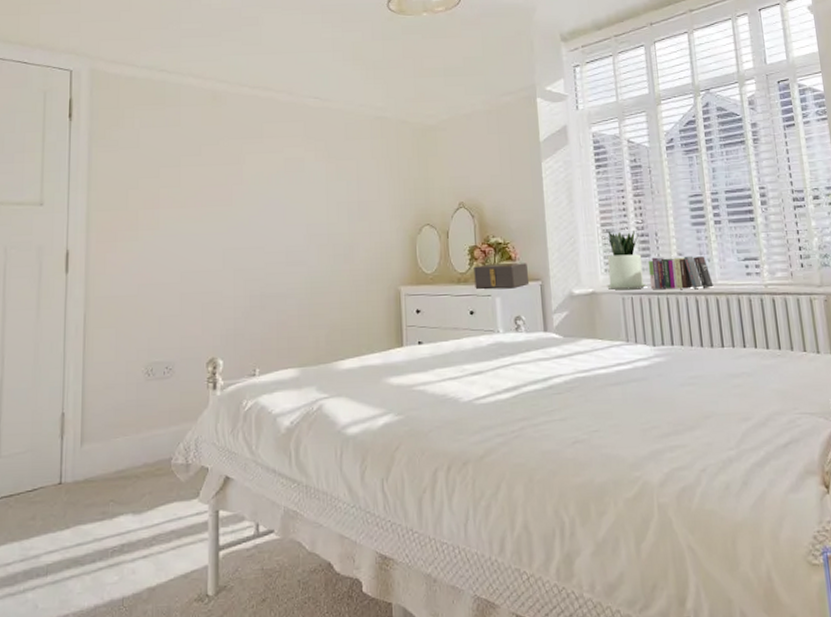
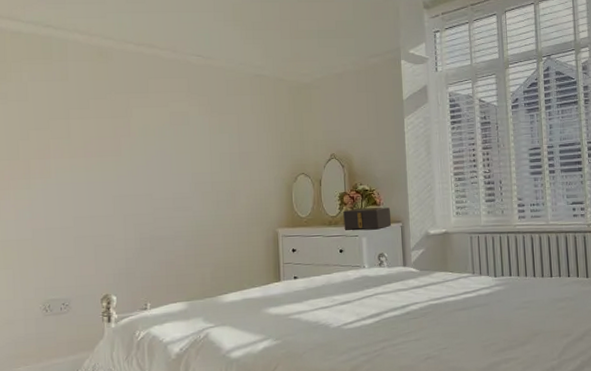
planter: present [607,231,647,289] -> none [458,179,492,230]
books: present [648,255,714,290] -> none [492,200,546,230]

